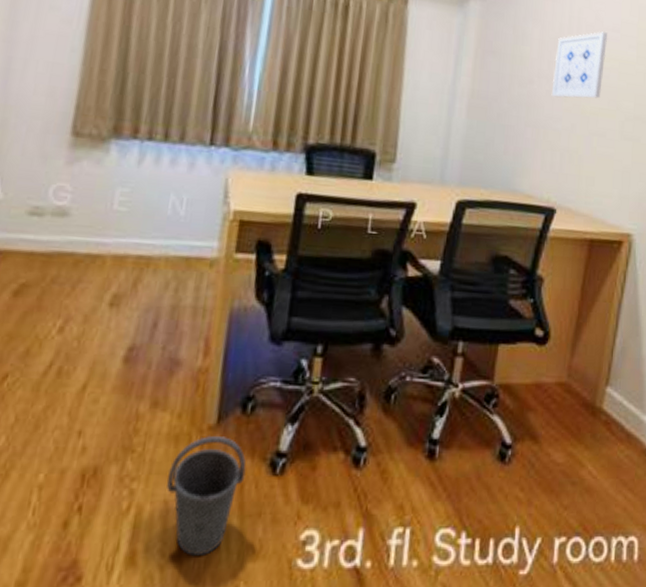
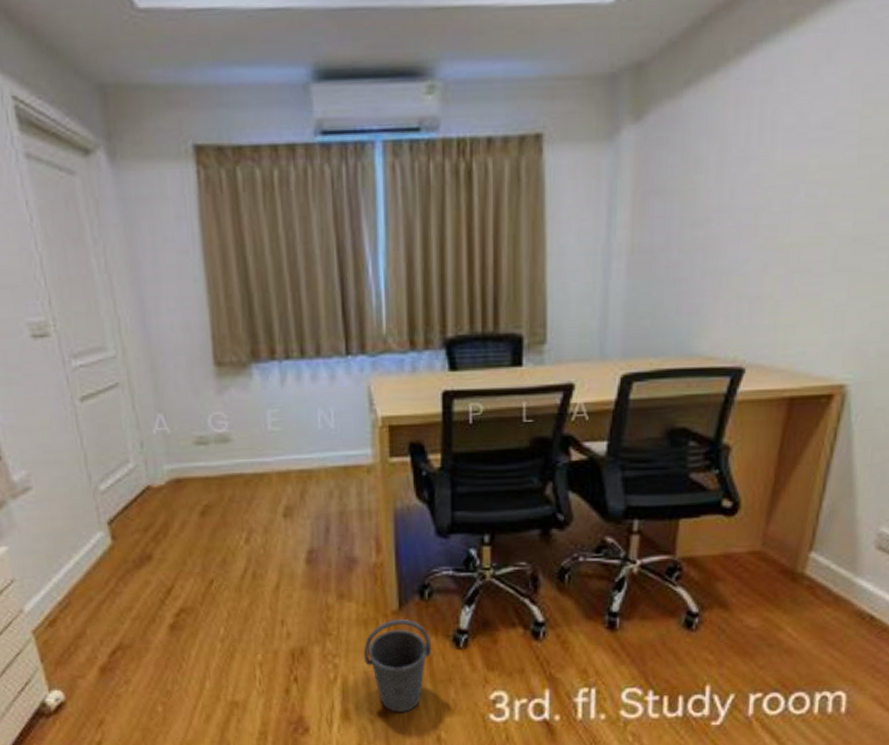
wall art: present [551,31,608,99] -> none [735,131,816,234]

